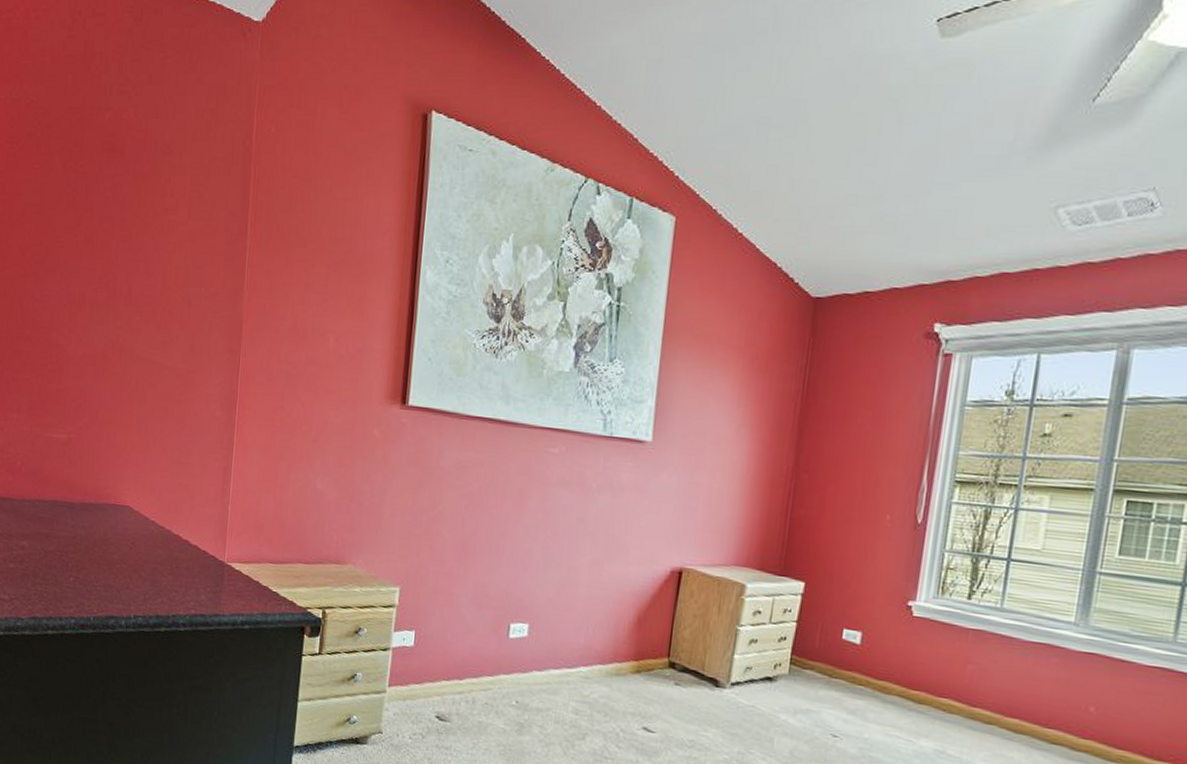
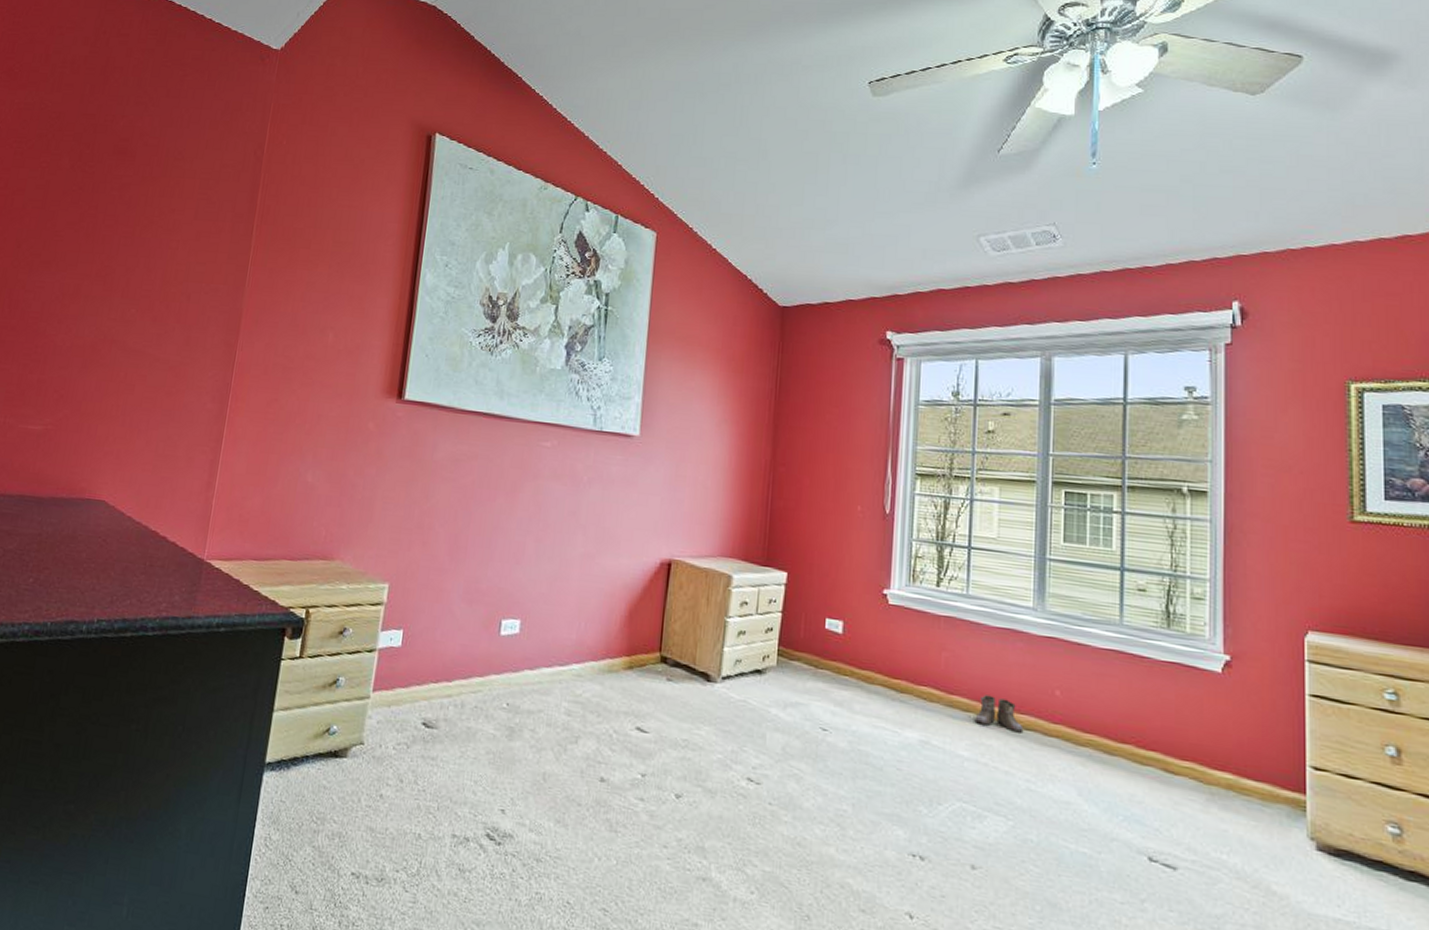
boots: none [996,708,1050,747] -> present [974,695,1024,733]

